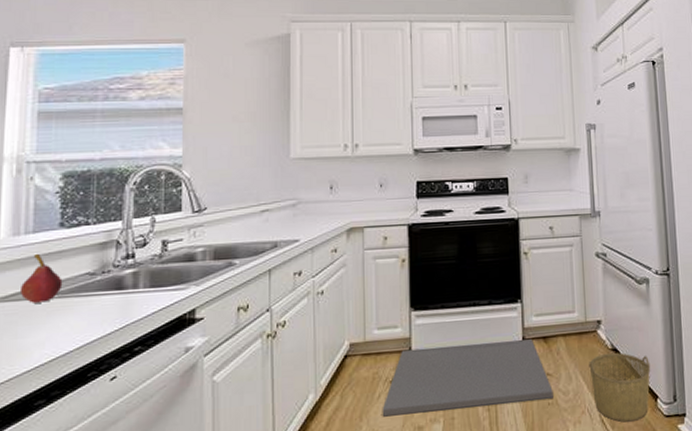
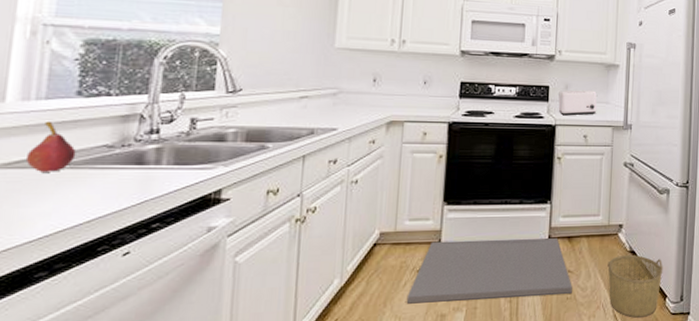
toaster: none [519,178,561,208] -> present [558,90,598,116]

